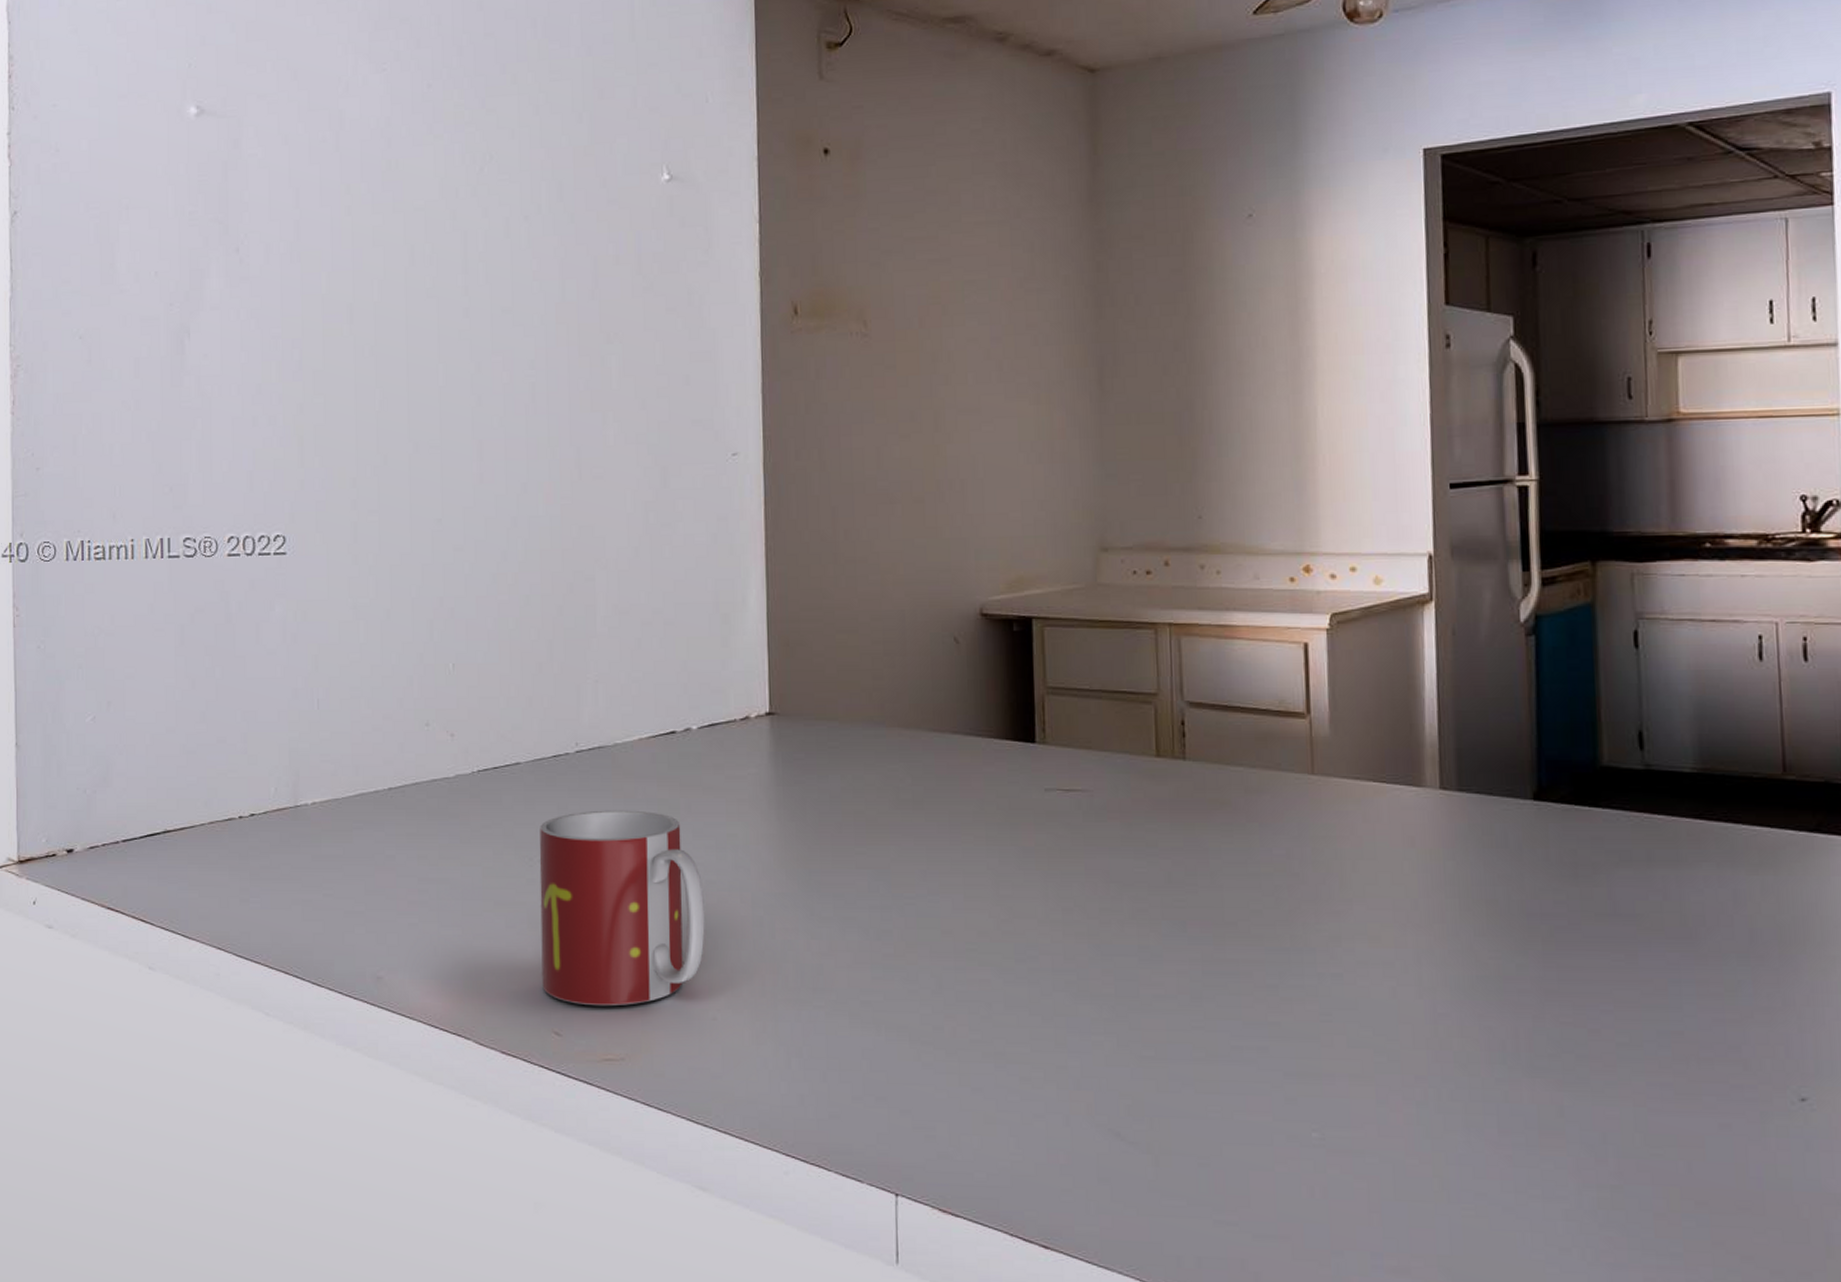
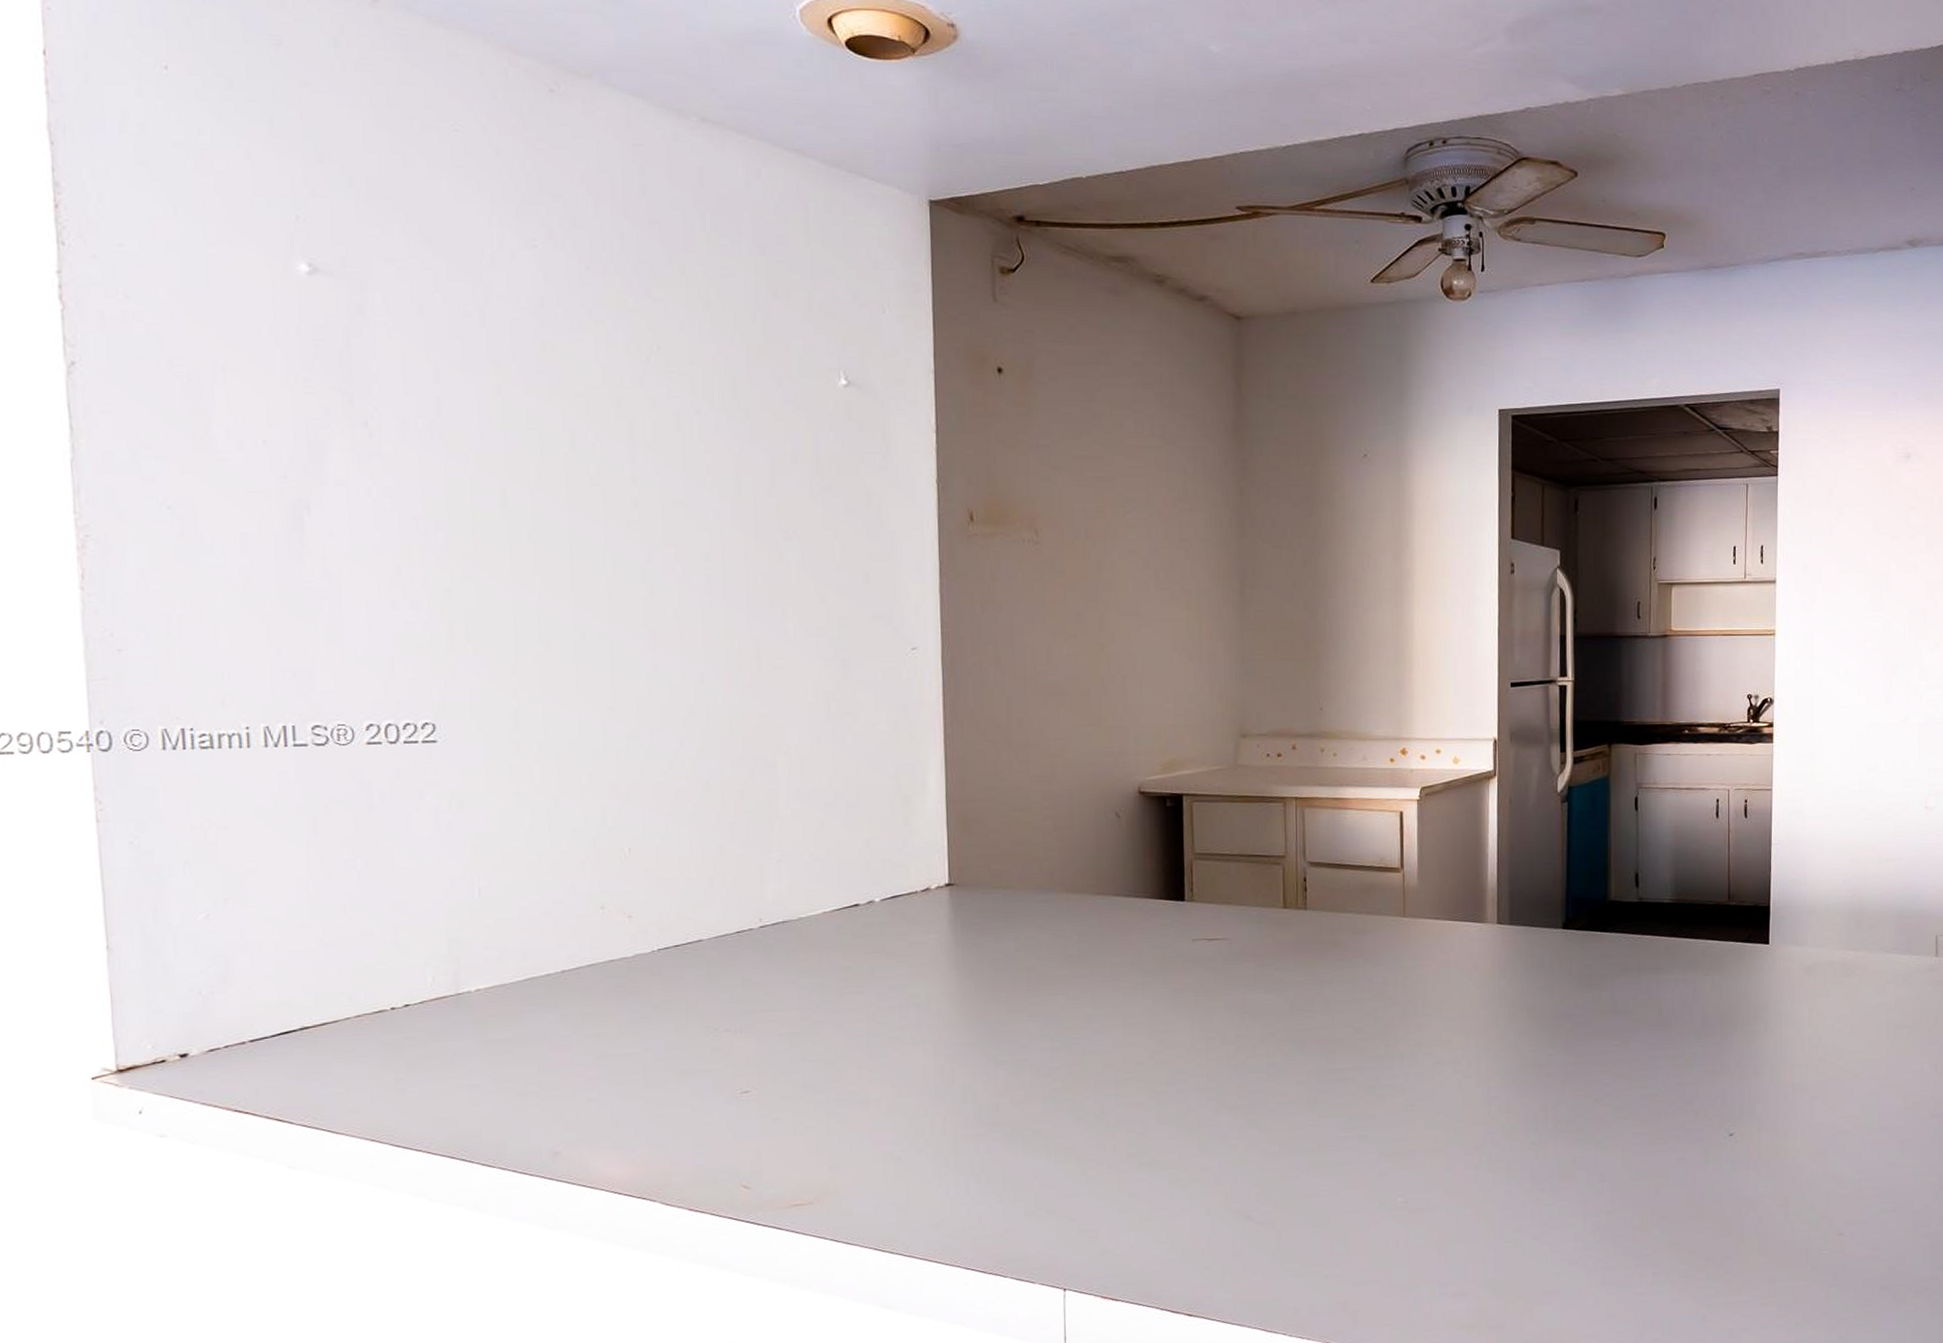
mug: present [539,810,705,1006] -> none [724,978,890,1158]

